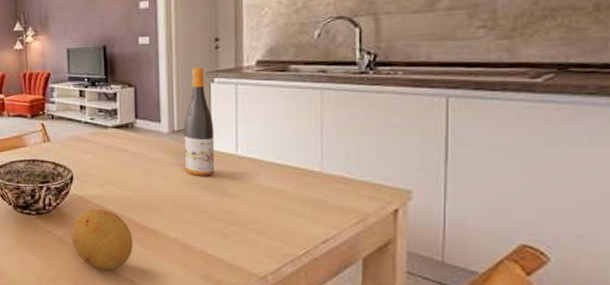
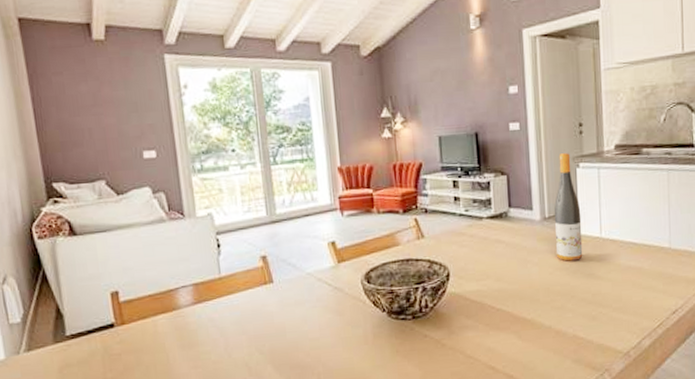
fruit: present [71,208,133,271] -> none [449,304,511,369]

